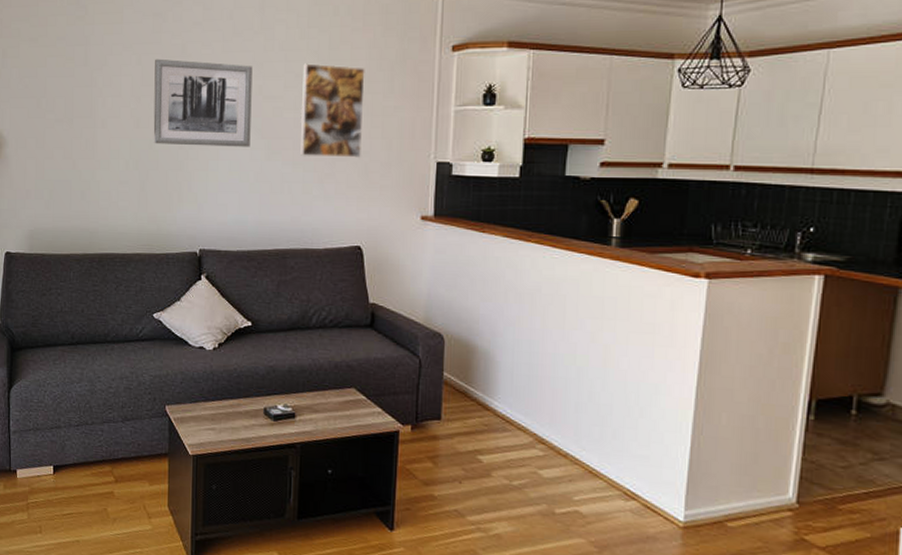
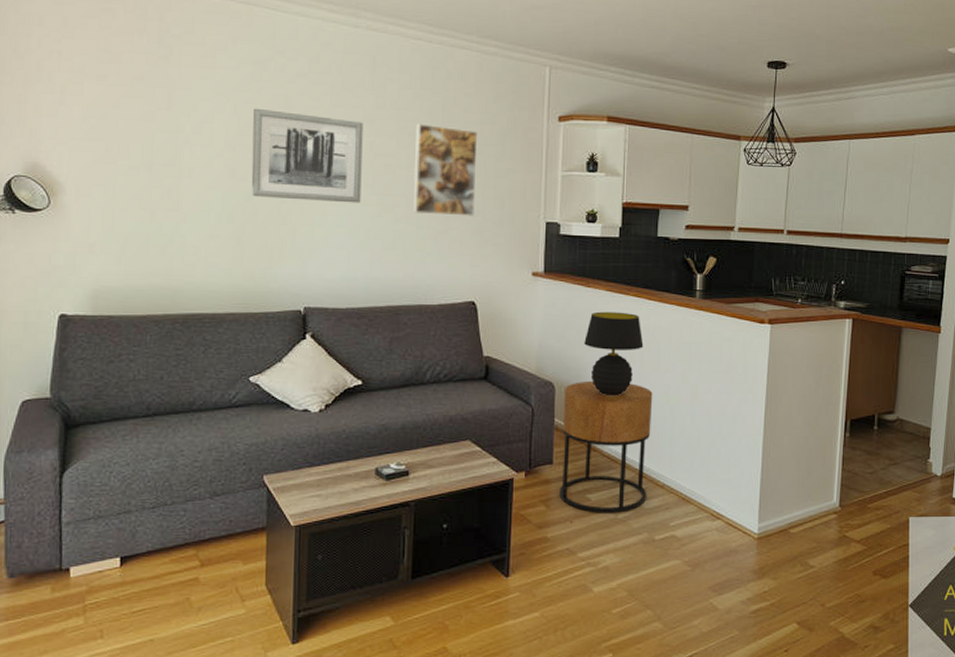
side table: none [448,334,556,479] -> present [559,380,653,513]
table lamp: none [477,259,546,352] -> present [584,311,644,395]

